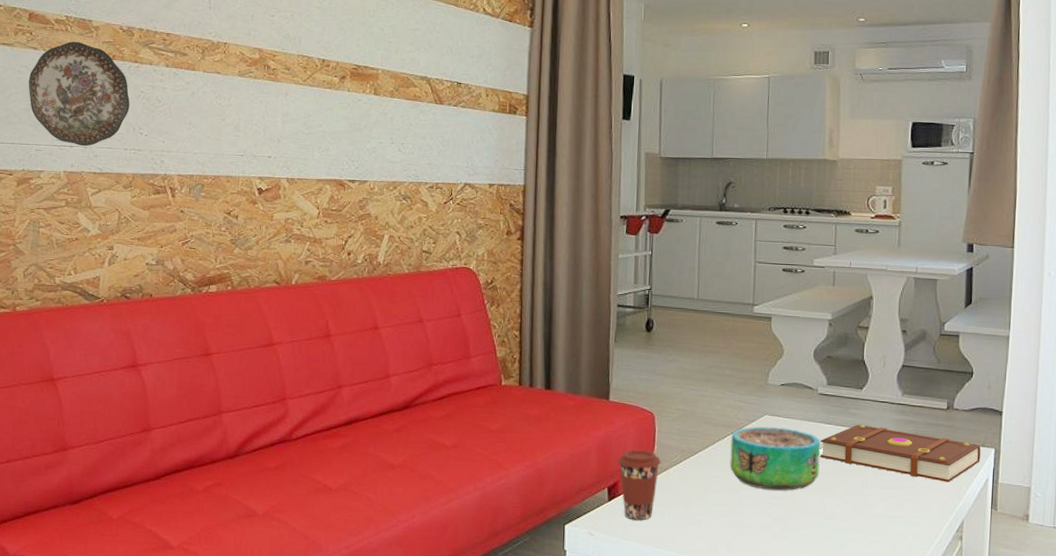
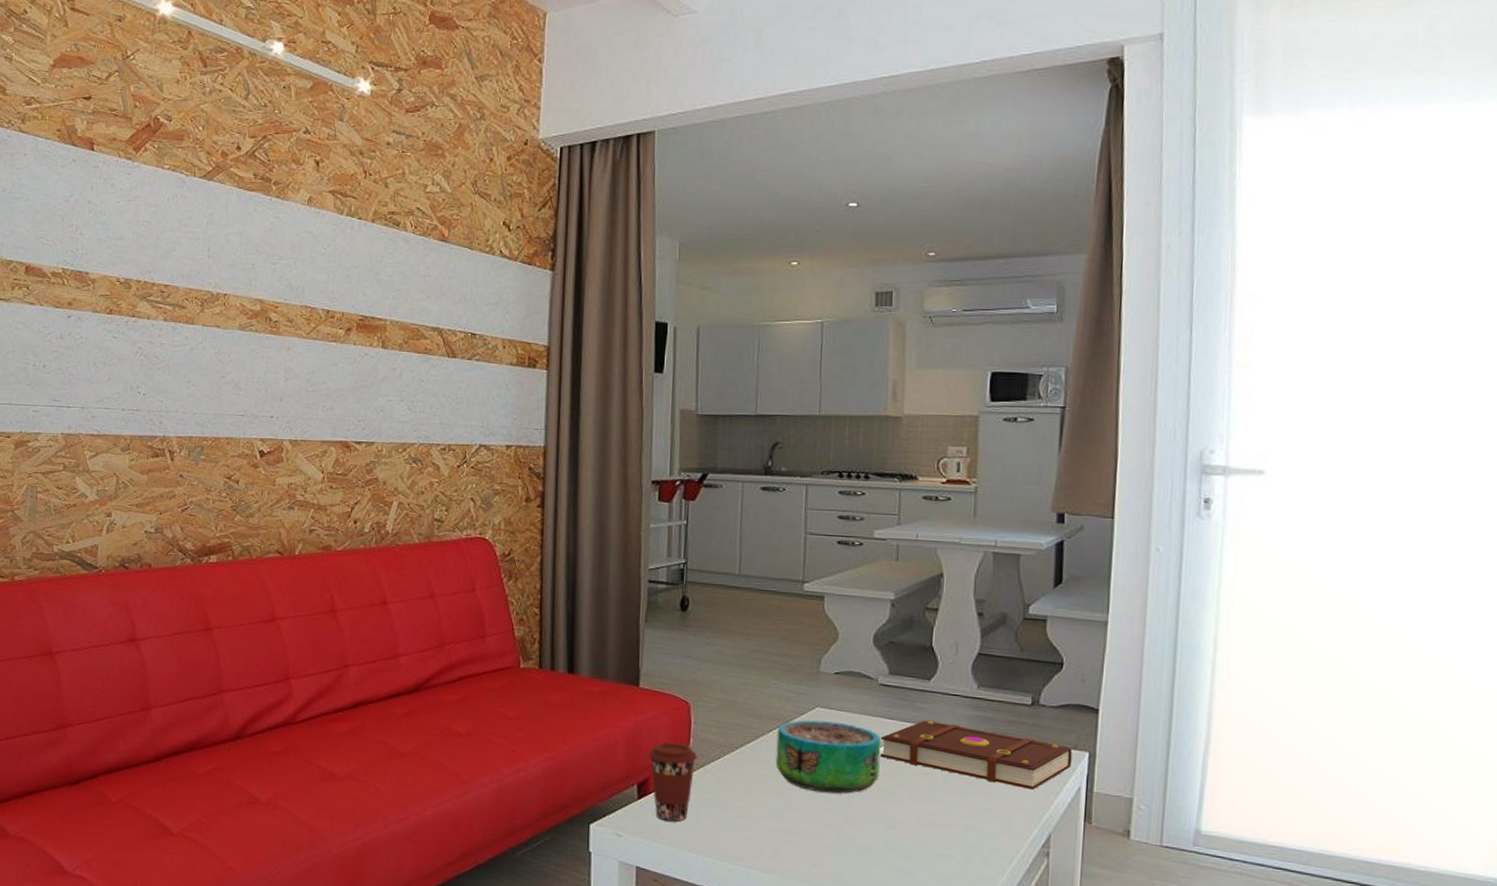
decorative plate: present [28,41,130,147] -> none [25,295,127,407]

